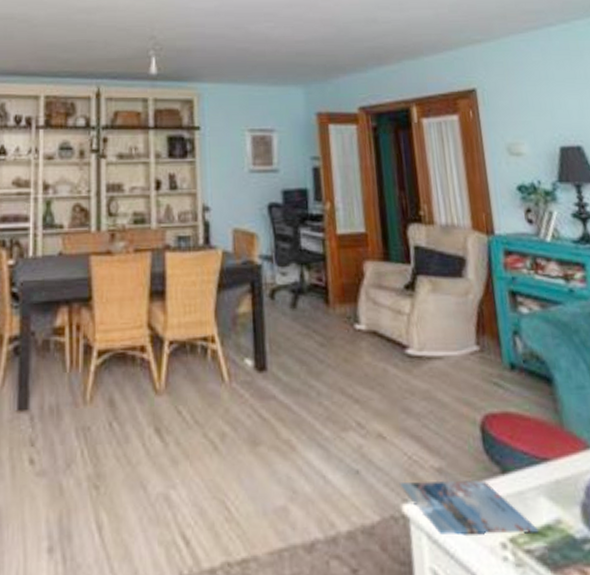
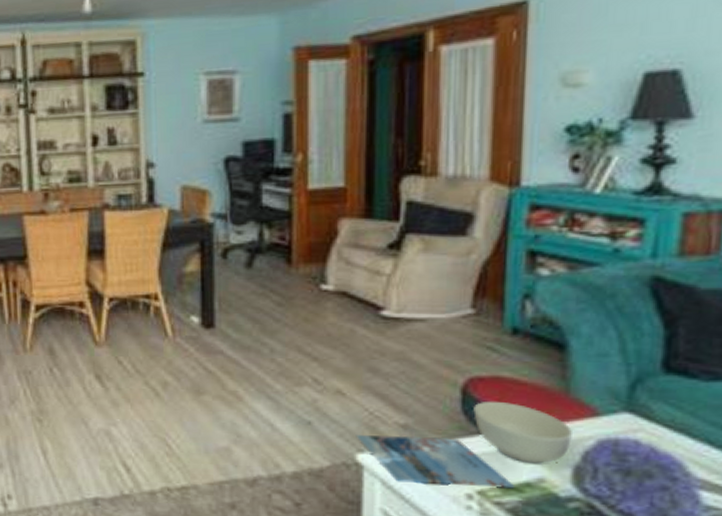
bowl: none [492,438,575,504] -> present [473,401,572,464]

